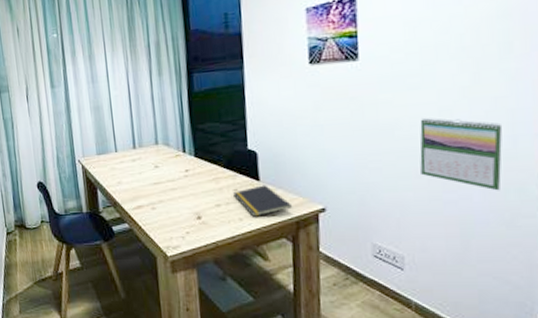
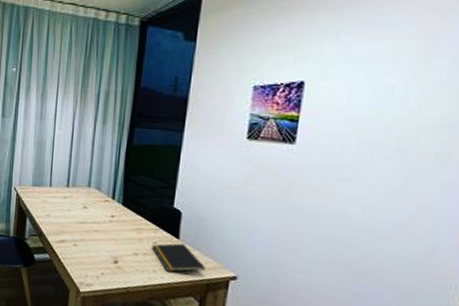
calendar: present [420,117,503,191] -> none [335,209,425,294]

